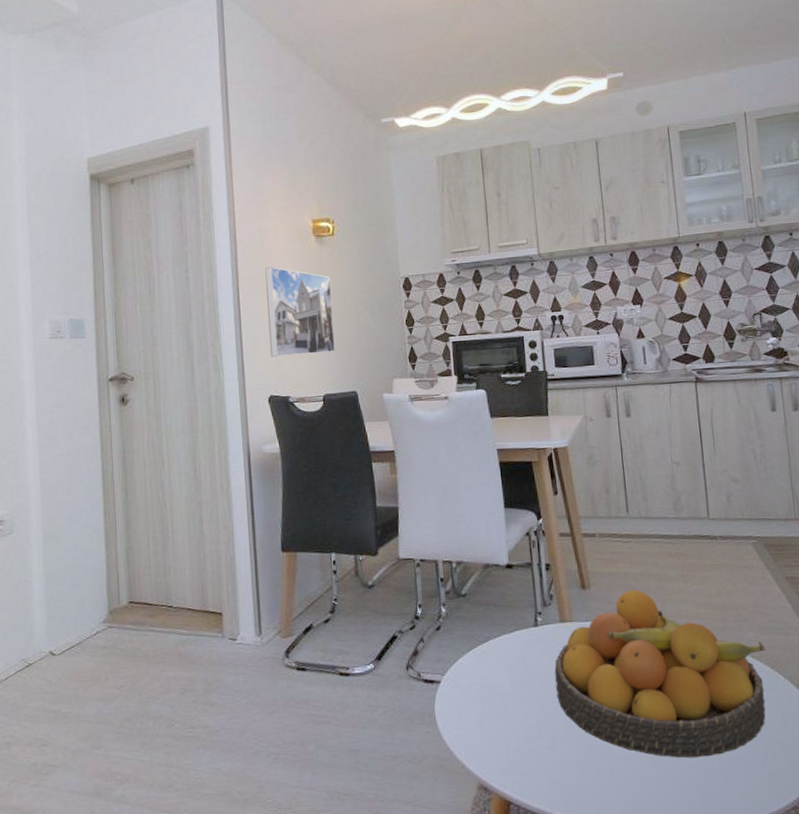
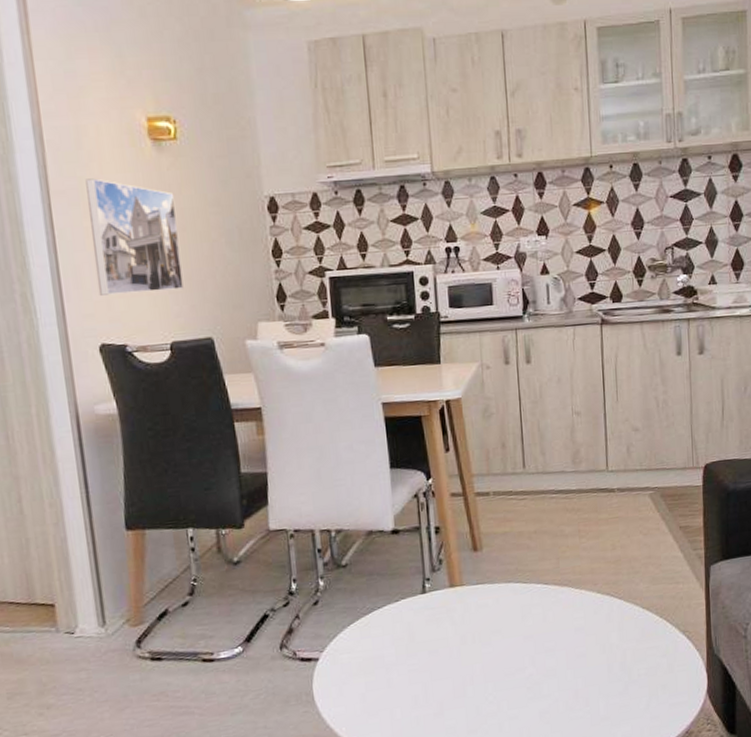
fruit bowl: present [554,590,766,758] -> none [443,548,656,712]

